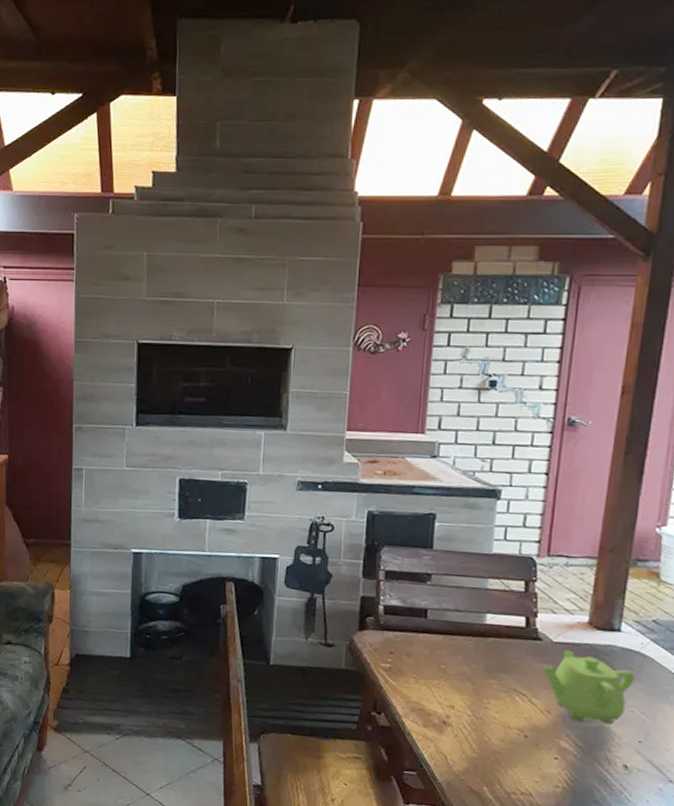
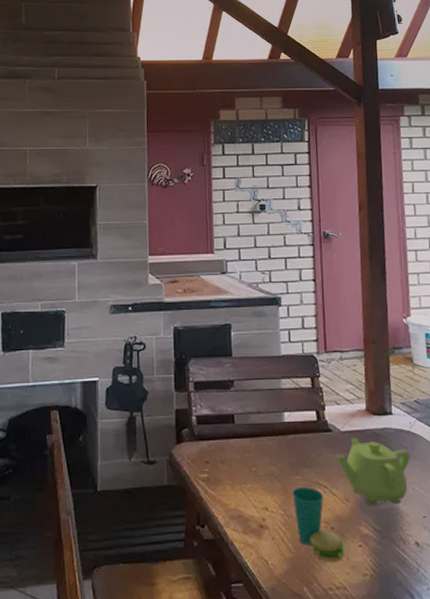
cup: none [484,691,538,770] -> present [292,486,345,562]

